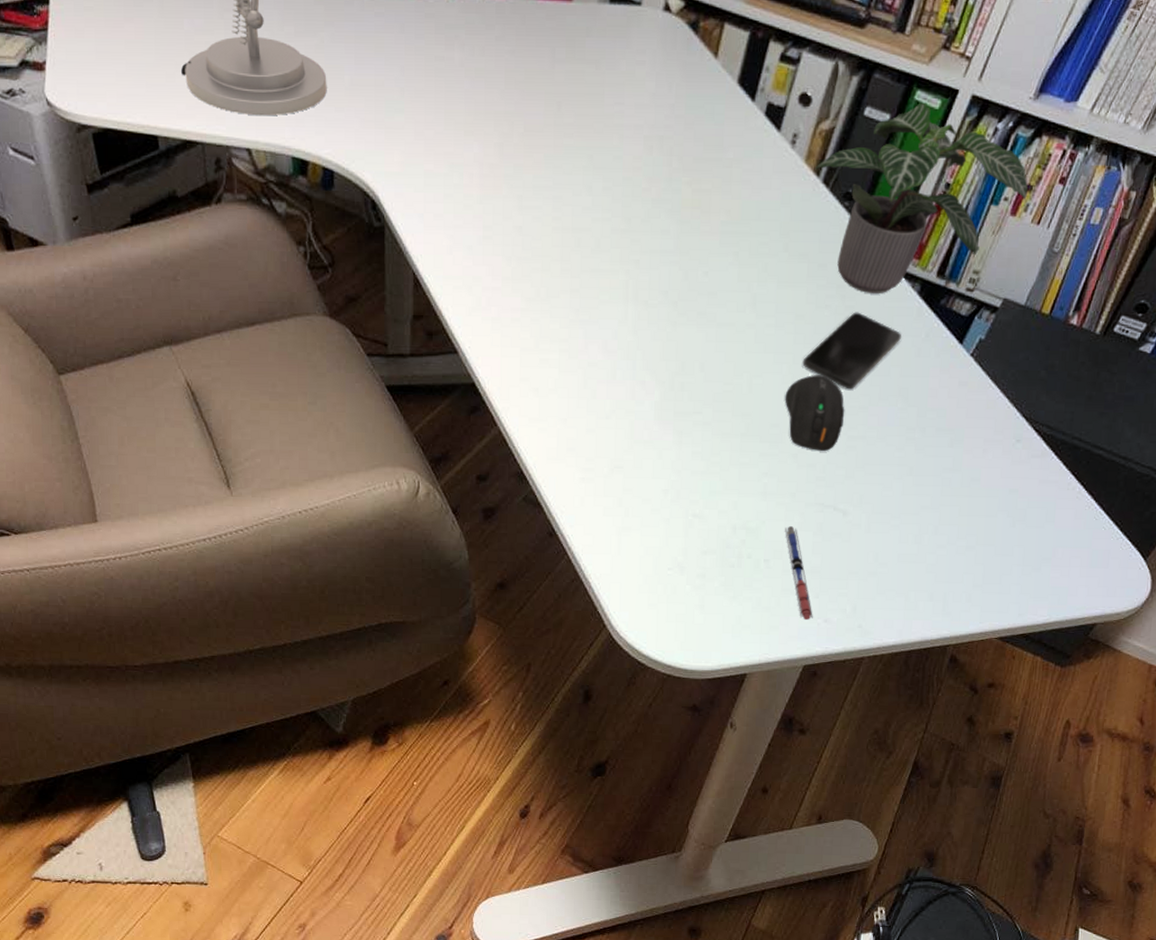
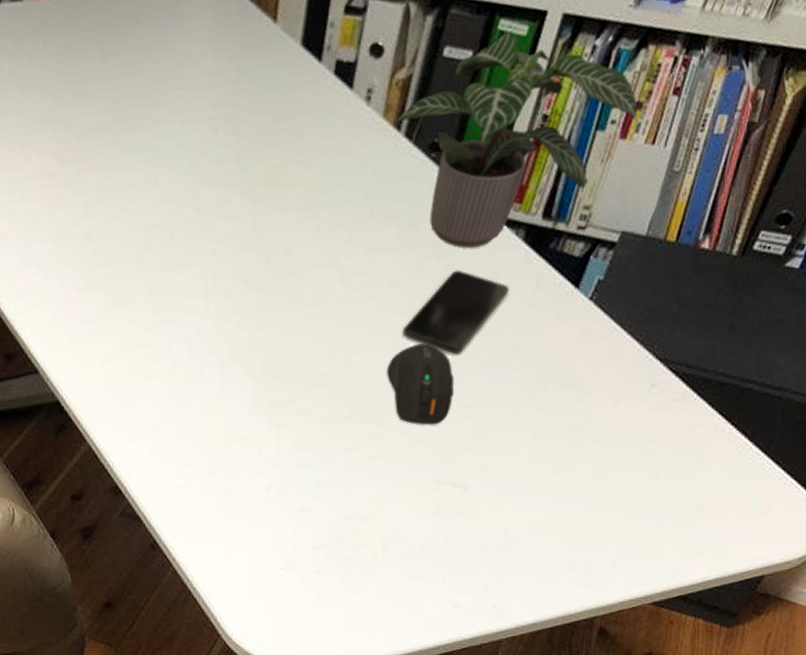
pen: present [785,526,813,620] -> none [401,509,441,606]

